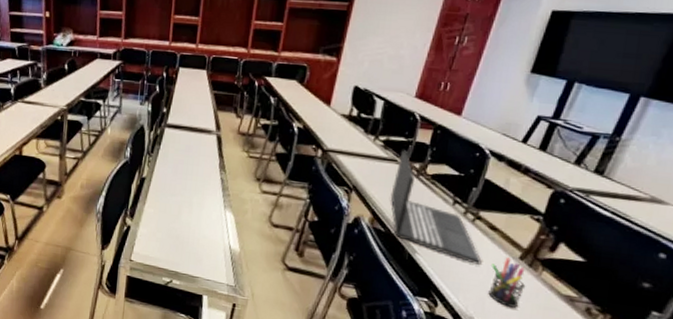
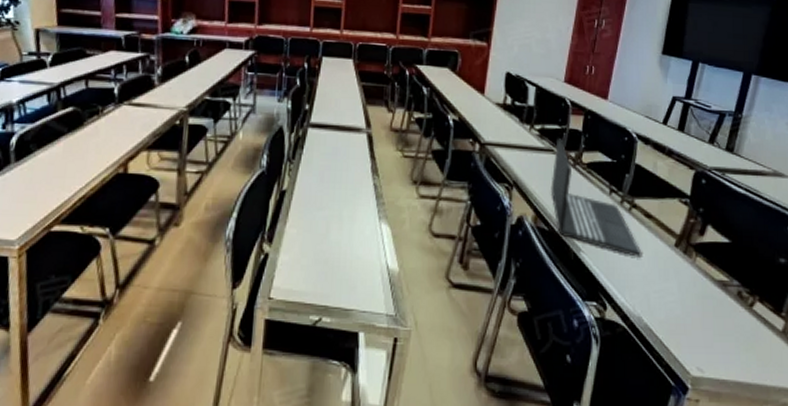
pen holder: present [488,257,526,309] -> none [652,246,684,302]

